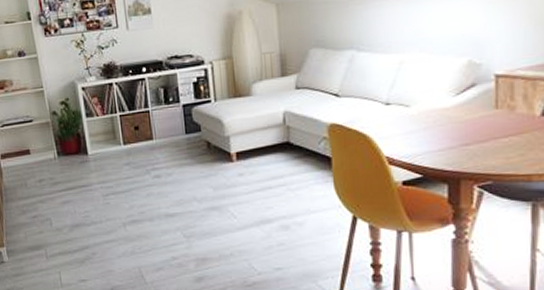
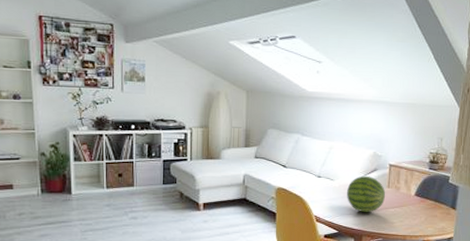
fruit: none [431,94,493,148] -> present [347,175,386,213]

